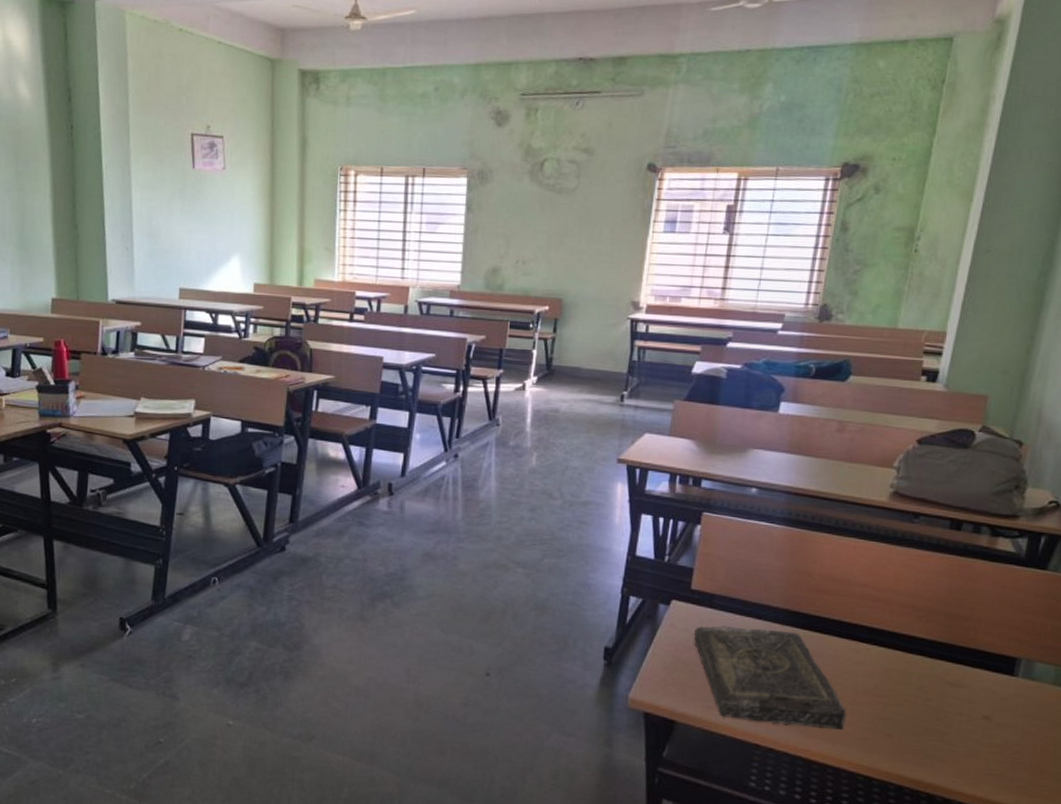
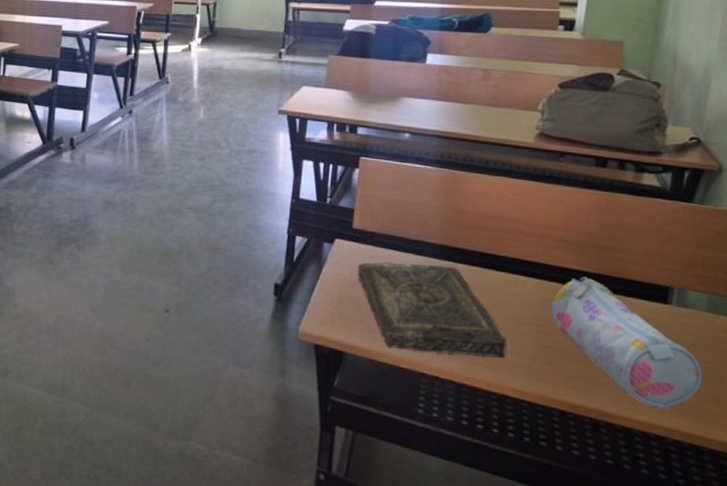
pencil case: none [893,646,1045,786] -> present [550,277,703,410]

